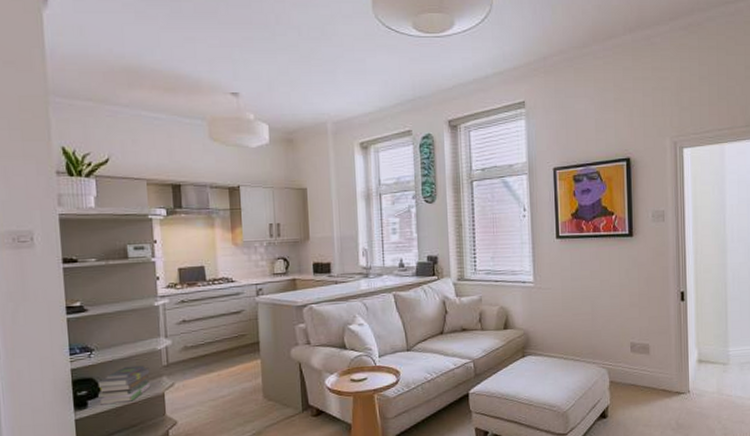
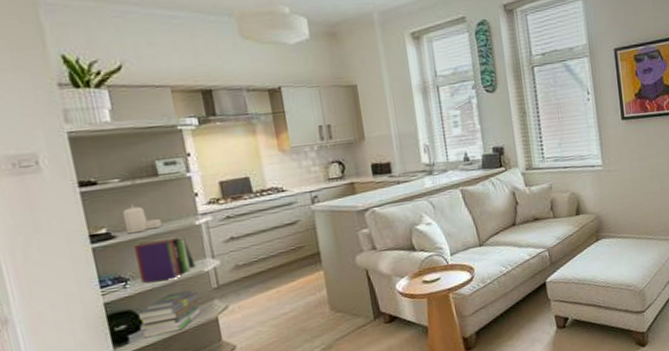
candle: none [95,282,127,309] -> present [122,204,163,234]
books: none [101,316,151,355] -> present [134,237,196,284]

